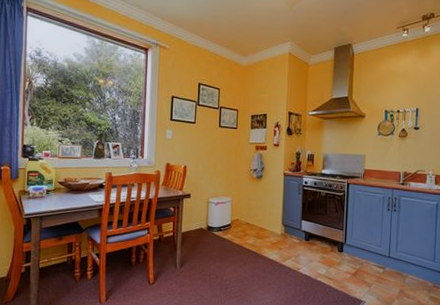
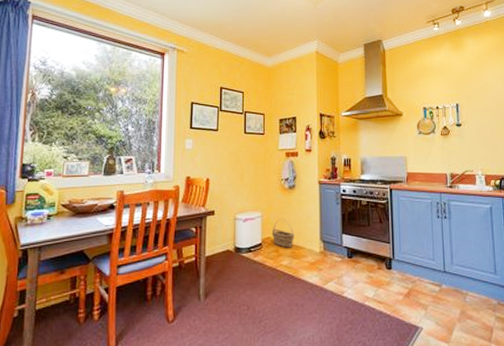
basket: none [240,204,260,230] -> present [271,219,294,248]

